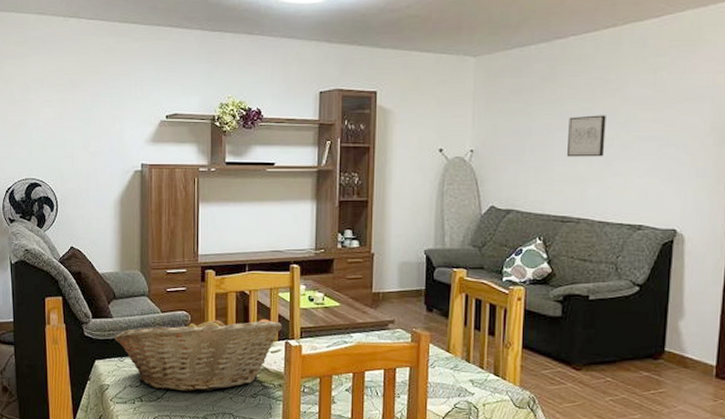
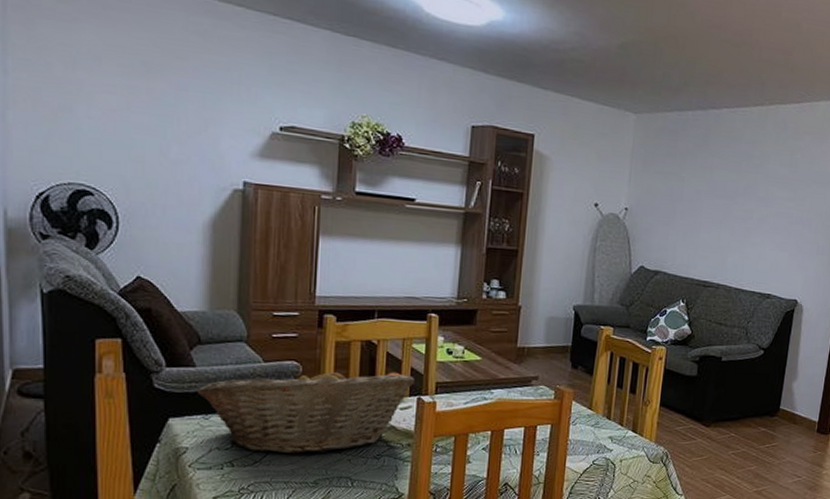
wall art: present [566,115,606,157] -> none [712,186,749,228]

